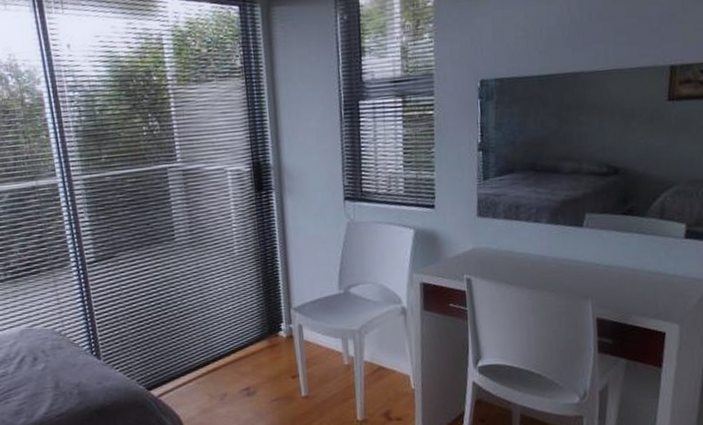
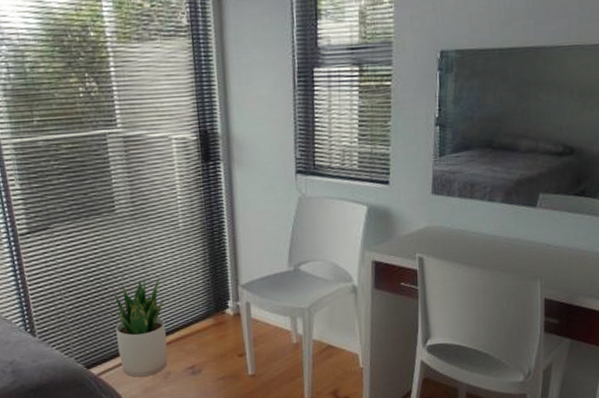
planter: none [172,301,224,399] -> present [113,277,168,377]

